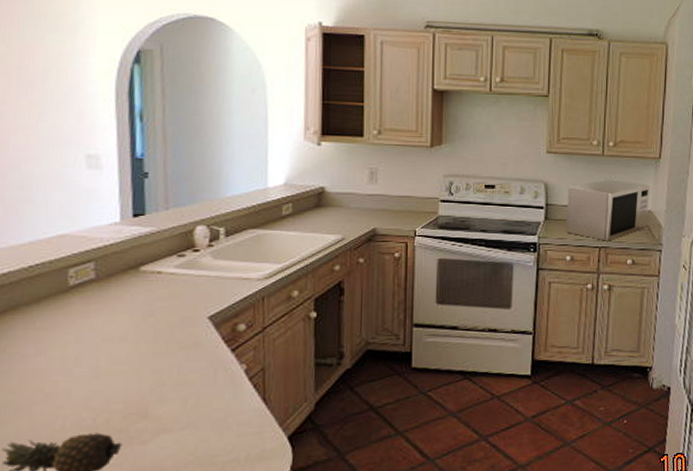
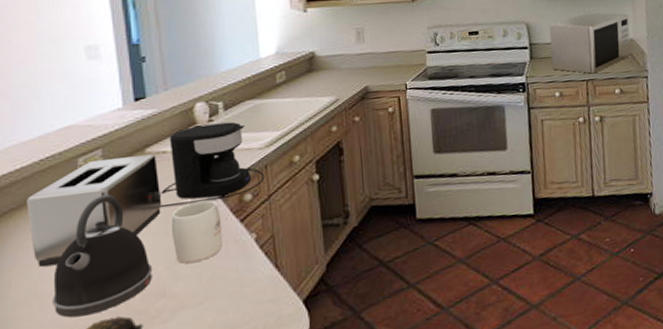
toaster: none [11,273,153,376] -> present [27,154,162,268]
kettle: none [29,309,137,429] -> present [51,194,153,318]
coffee maker: none [151,249,261,329] -> present [161,121,265,208]
mug: none [160,326,212,388] -> present [172,200,223,264]

